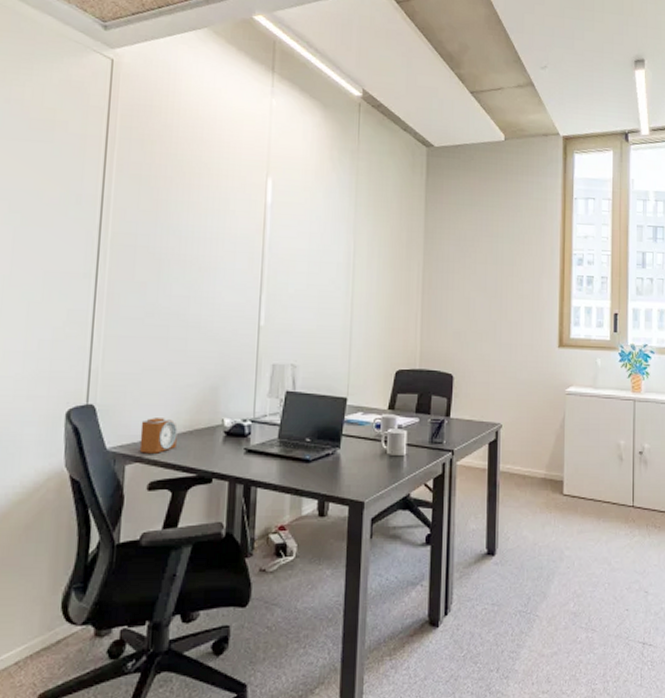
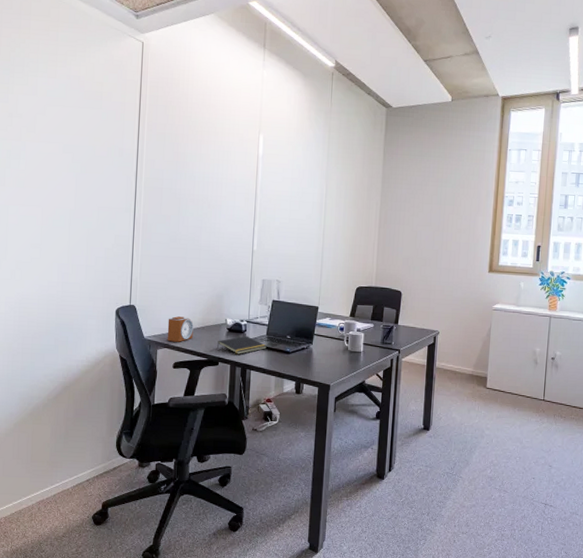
notepad: none [210,440,279,466] -> present [217,336,267,354]

